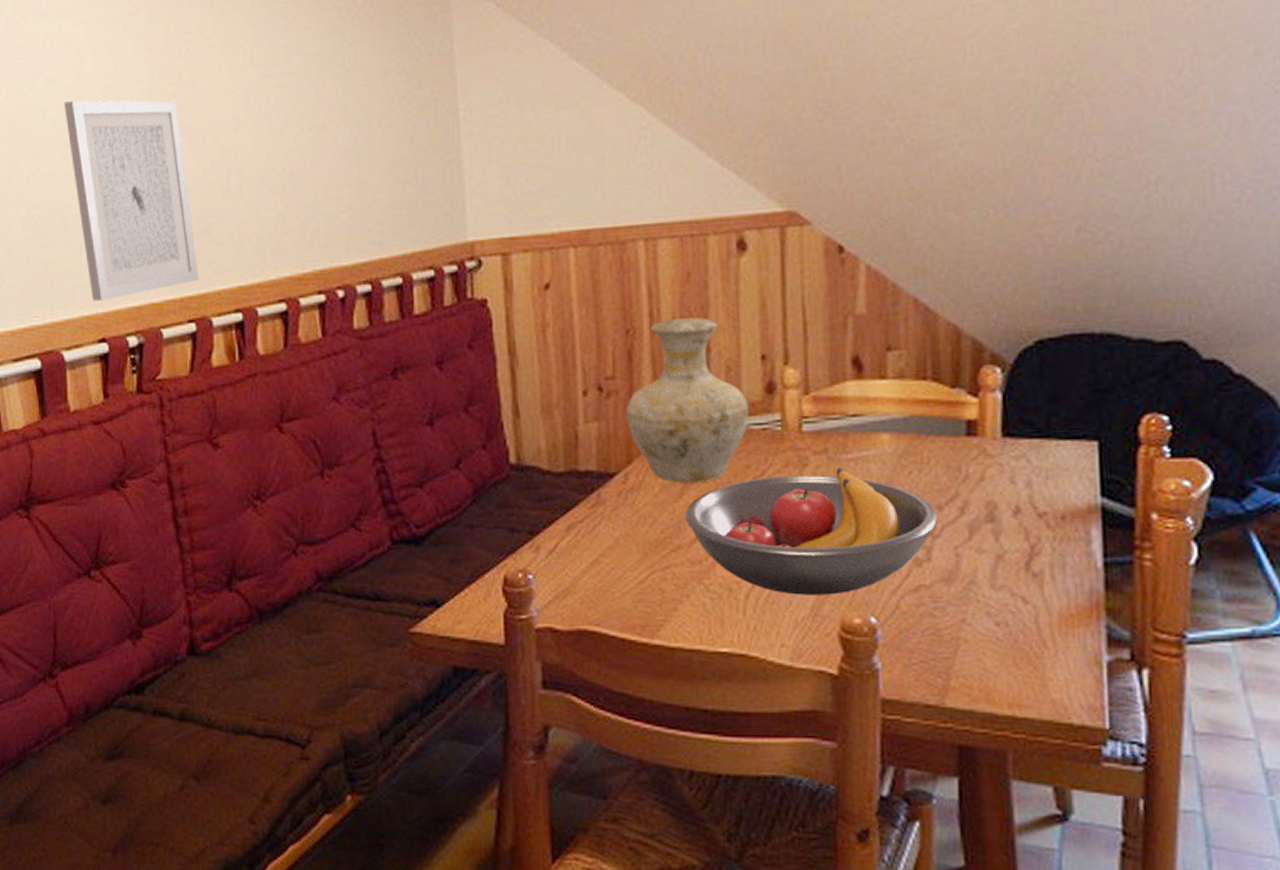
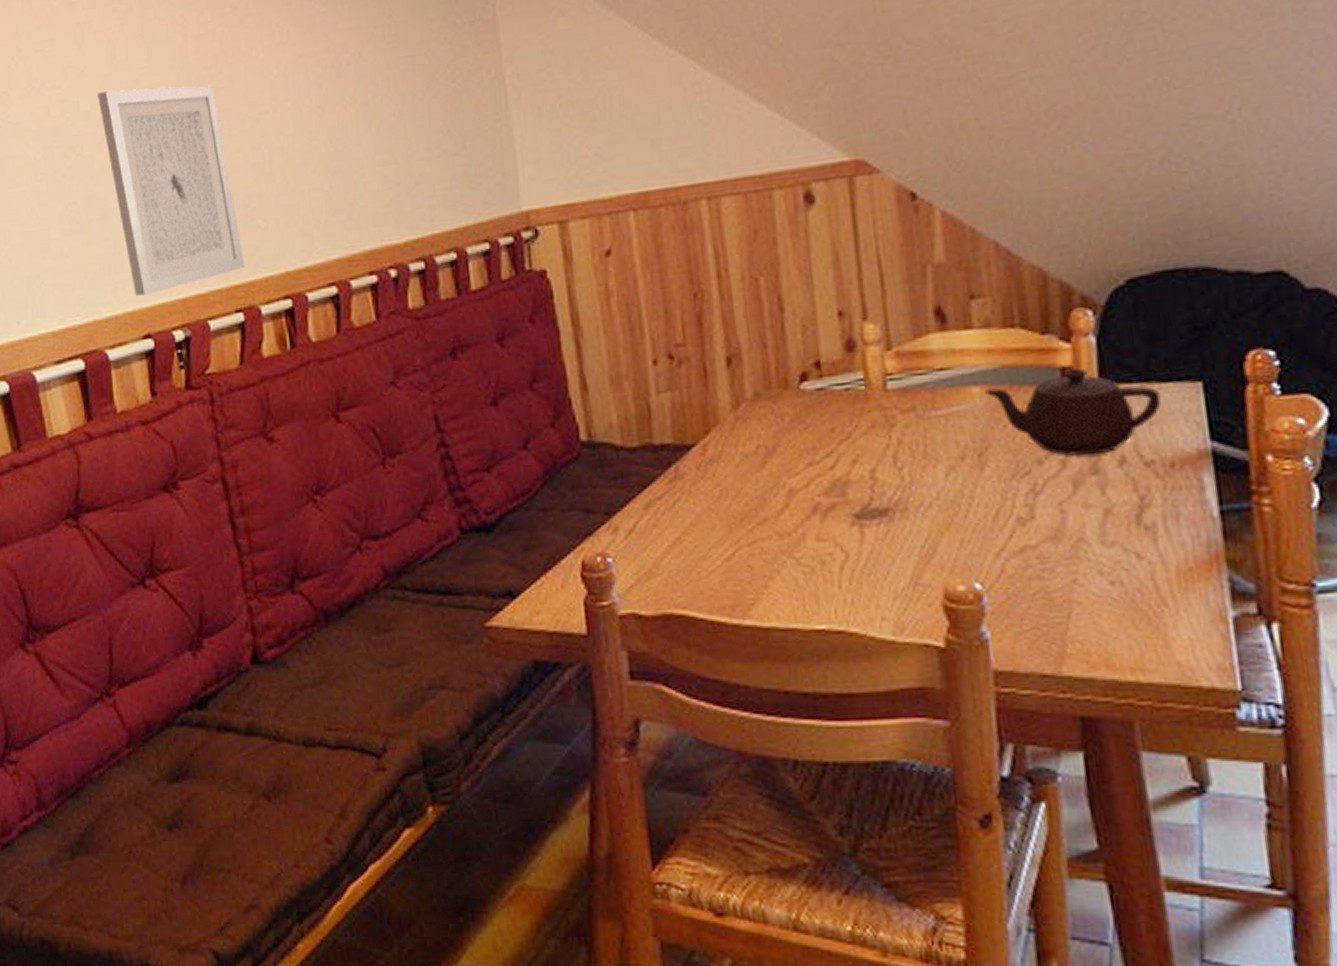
vase: present [626,318,750,484] -> none [699,276,830,453]
fruit bowl: present [685,467,937,595] -> none [769,425,1038,564]
teapot: none [894,422,1058,505] -> present [985,368,1162,456]

